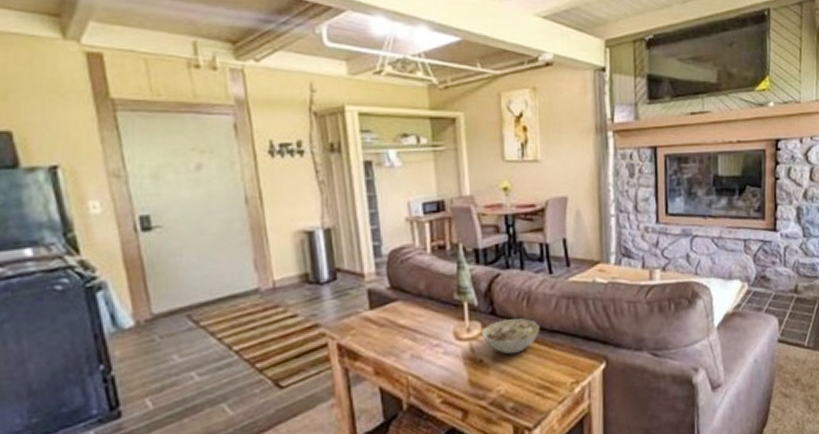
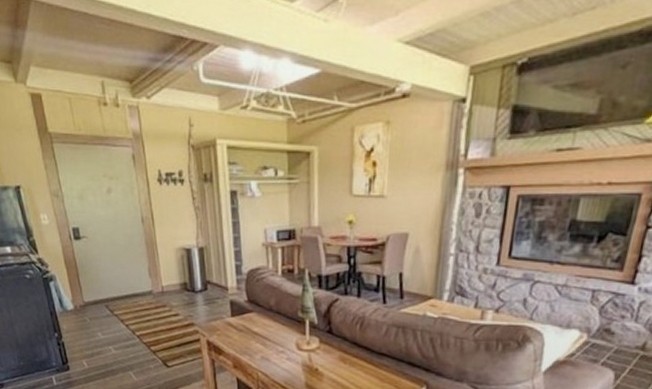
bowl: present [482,318,540,355] -> none [319,338,369,368]

